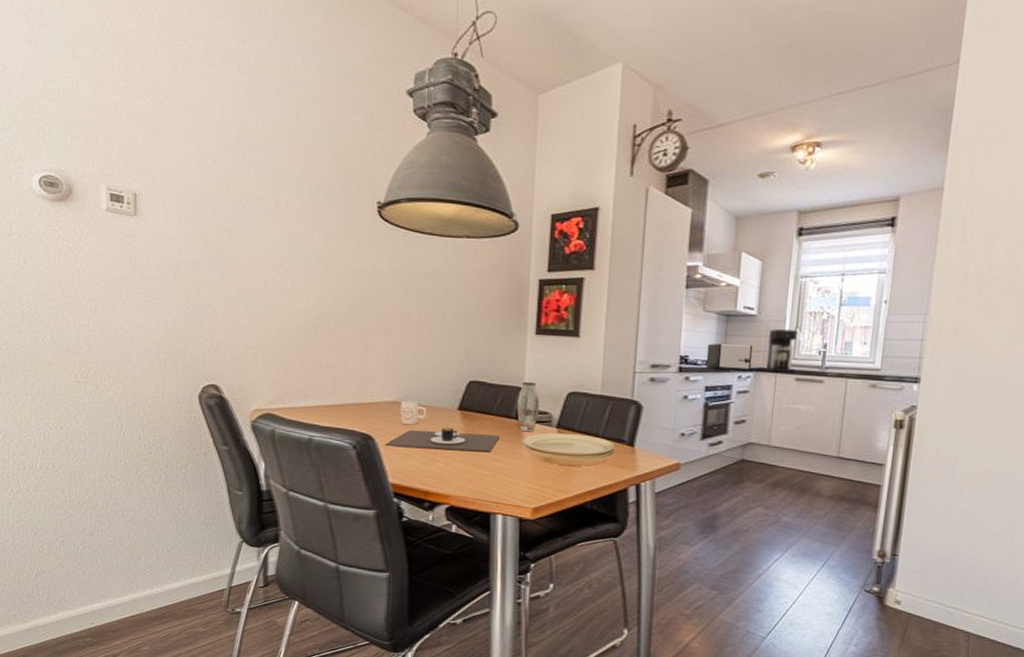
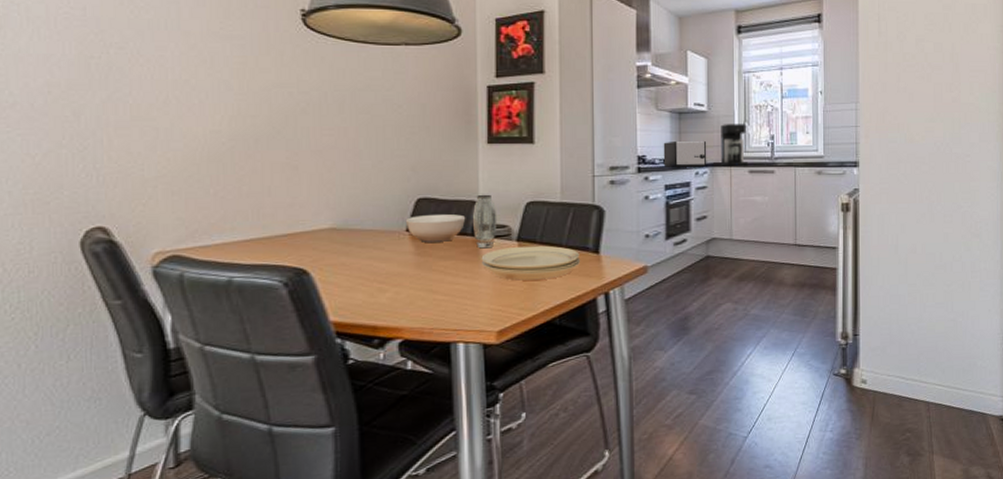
place setting: present [384,427,500,453] -> none [322,252,455,280]
mug: present [400,399,427,425] -> none [339,224,371,254]
bowl: none [457,396,512,422] -> present [405,214,466,242]

